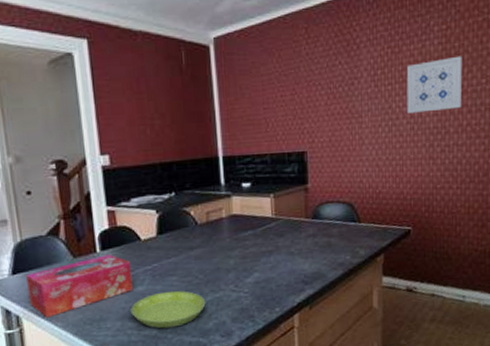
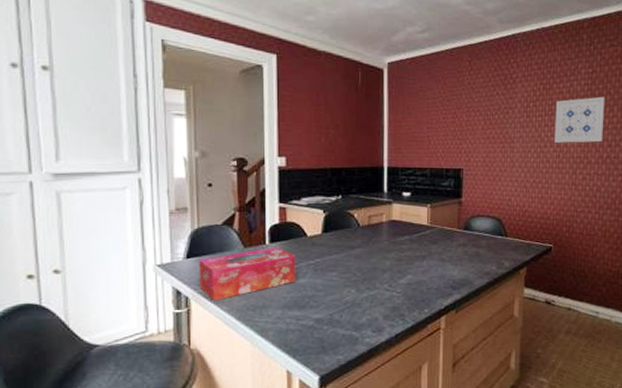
saucer: present [131,290,206,329] -> none [292,285,361,320]

